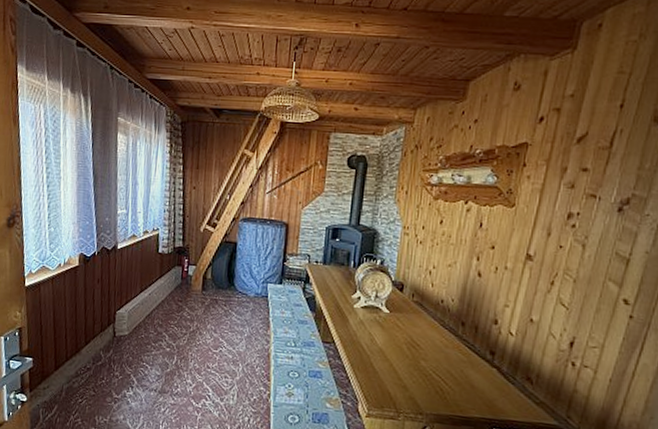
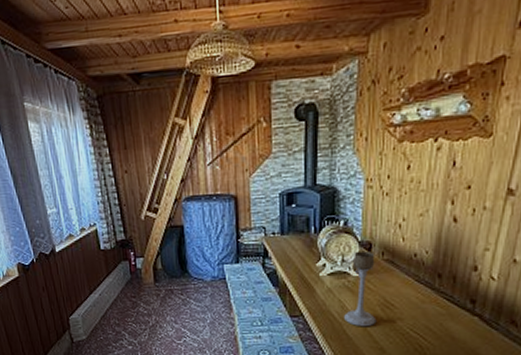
candle holder: none [372,289,406,363] -> present [344,250,377,326]

